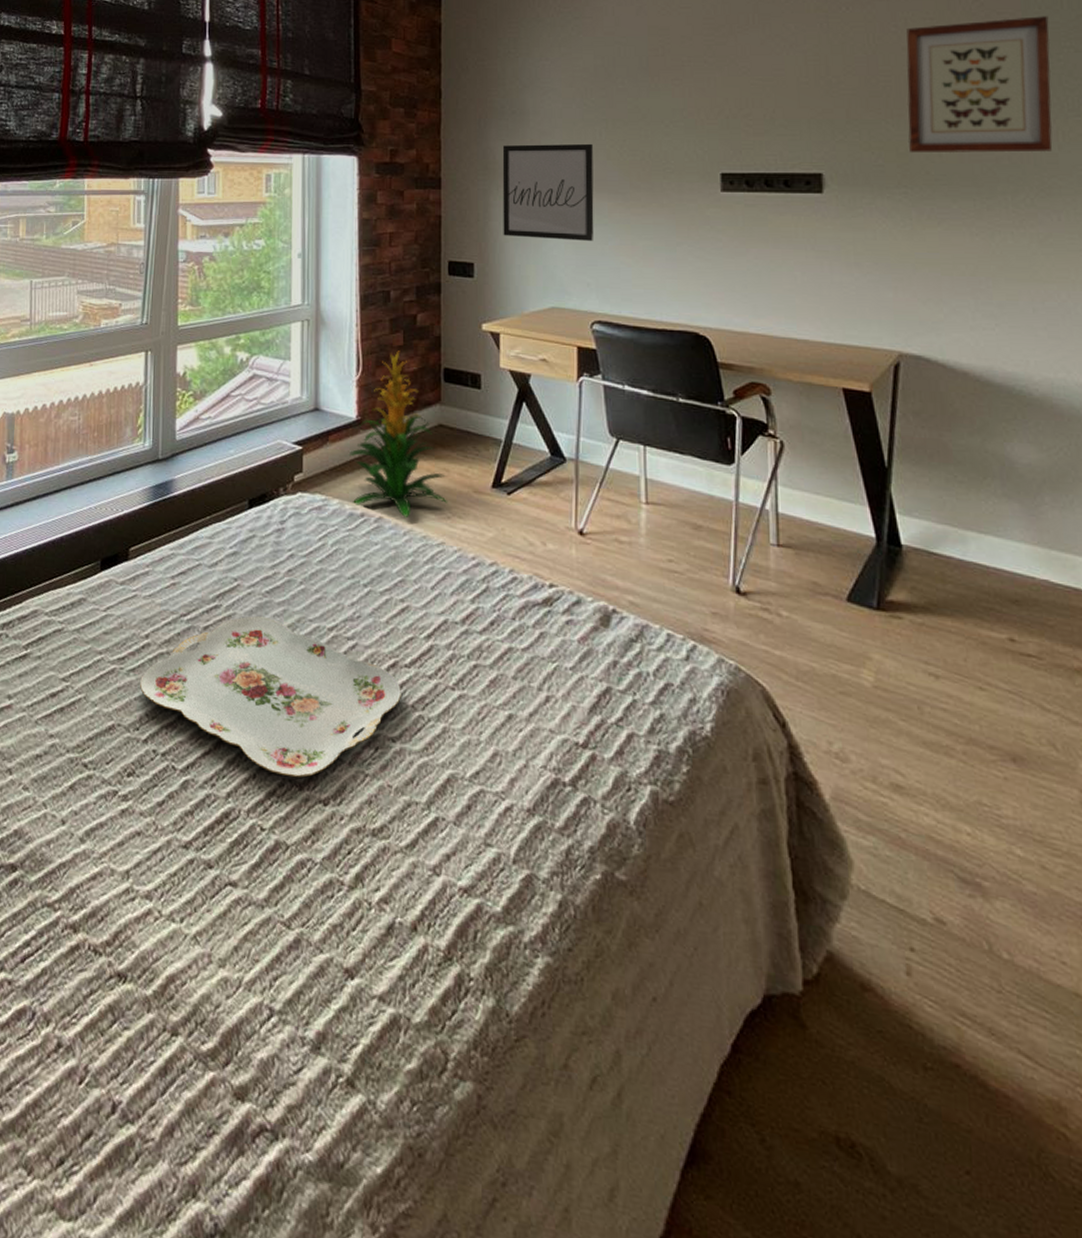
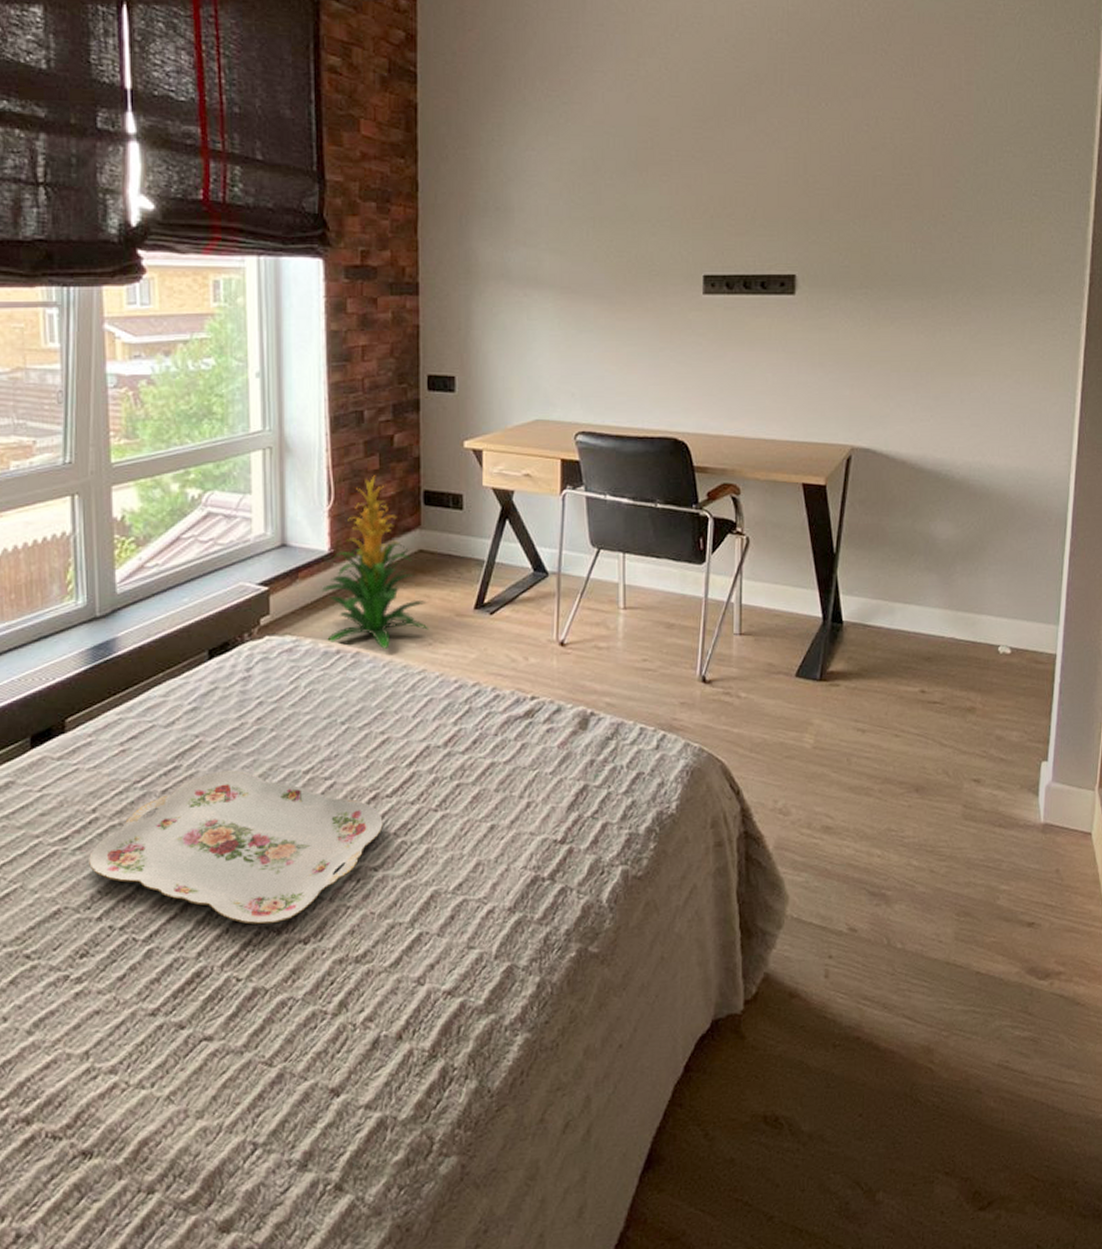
wall art: present [502,143,594,241] -> none [485,244,580,349]
wall art: present [906,16,1053,154] -> none [872,120,995,255]

